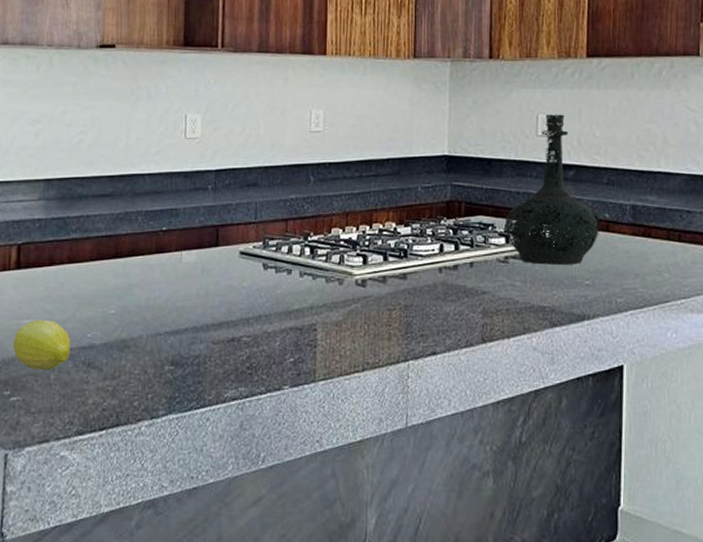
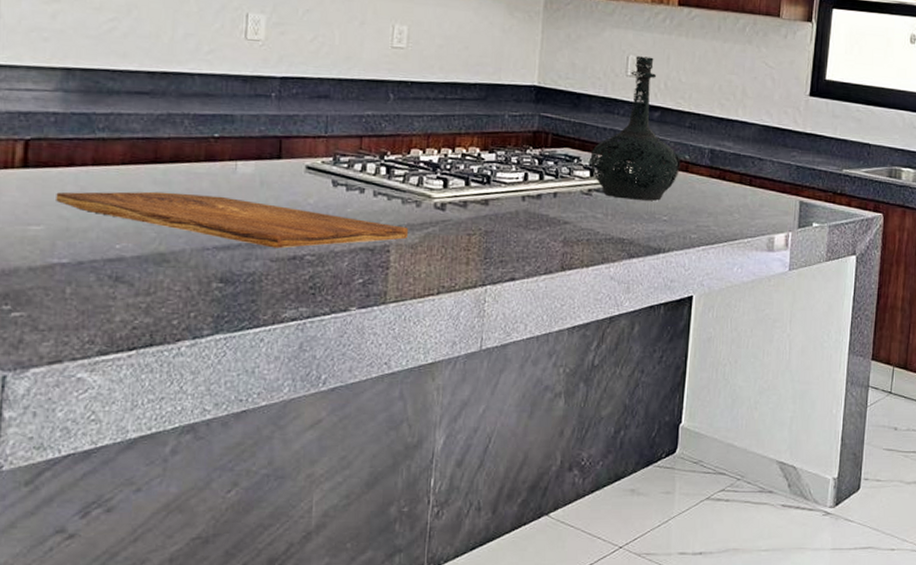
fruit: present [14,320,71,371] -> none [17,226,94,284]
cutting board: none [41,283,333,331] -> present [56,191,409,249]

